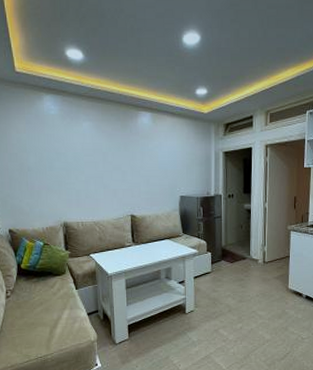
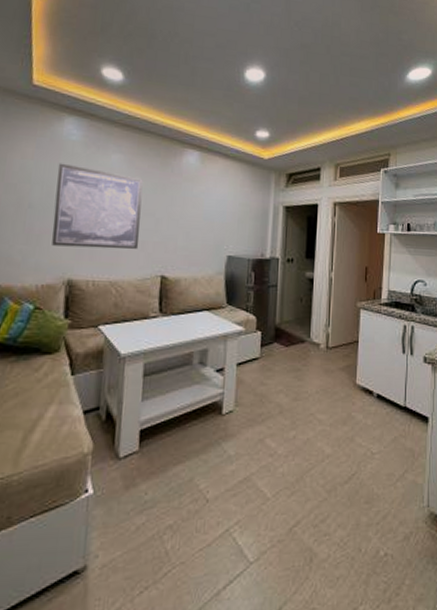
wall art: none [44,134,112,198] -> present [52,163,143,250]

